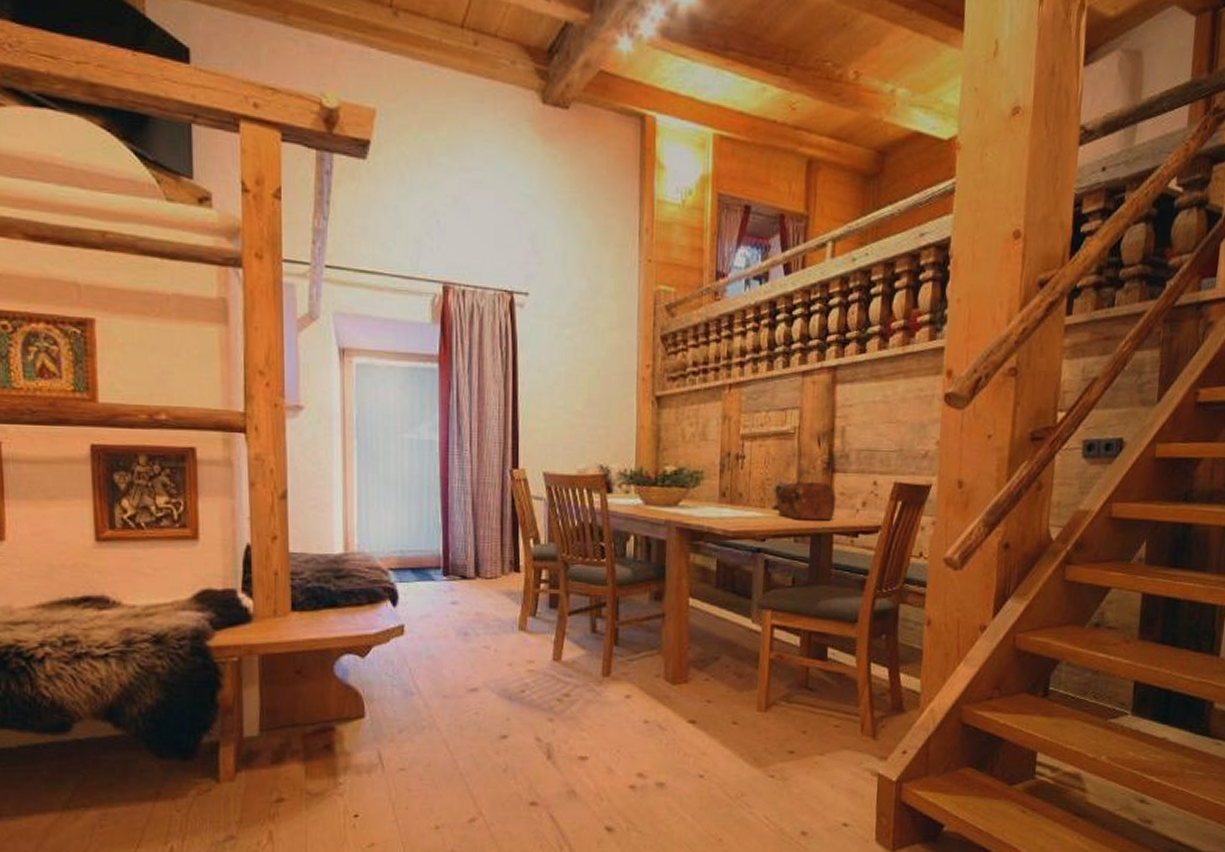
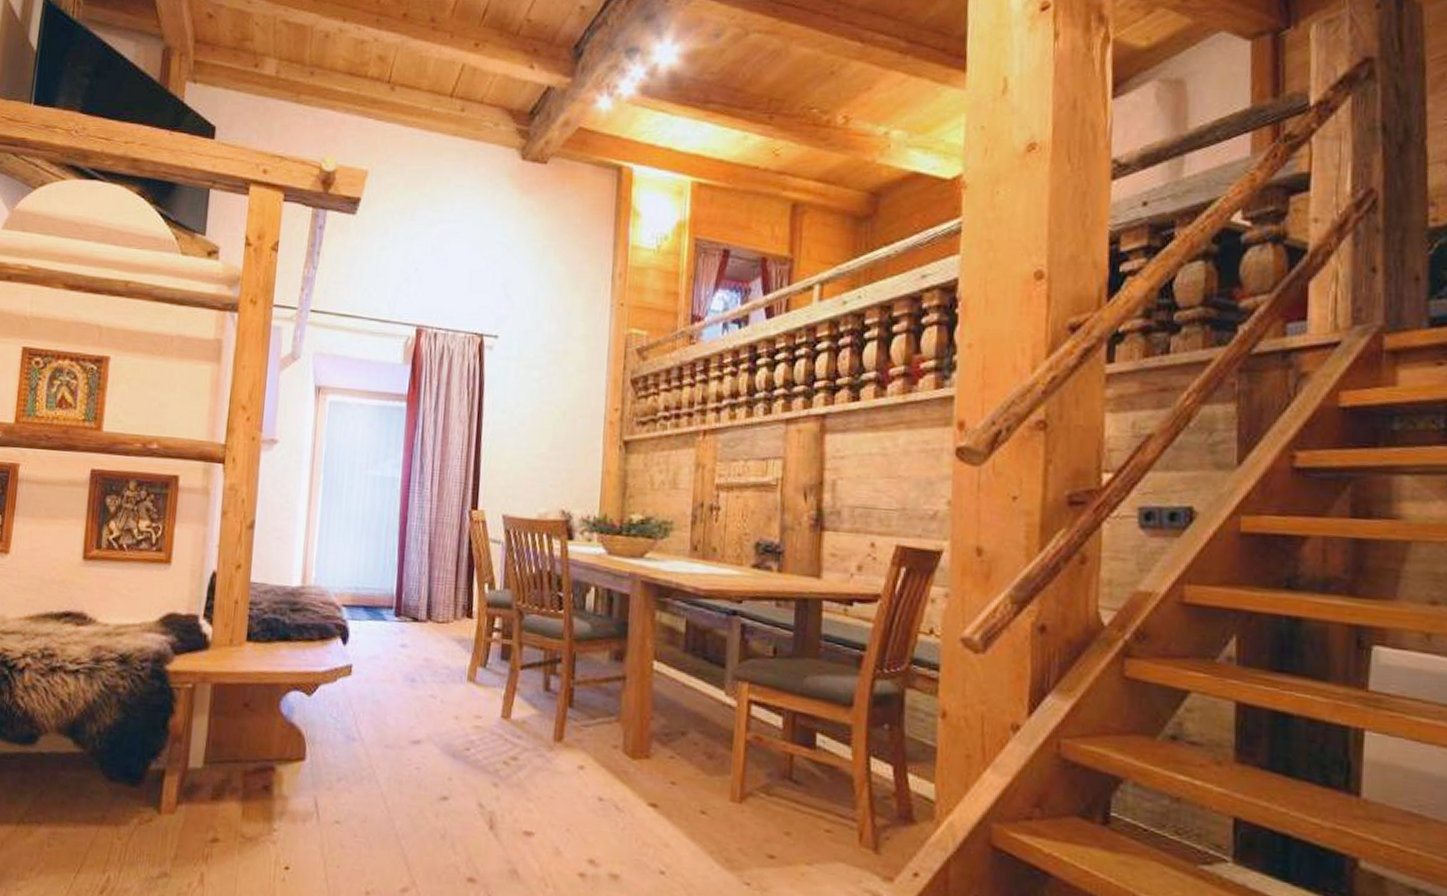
bread loaf: present [777,481,837,521] -> none [756,538,826,585]

